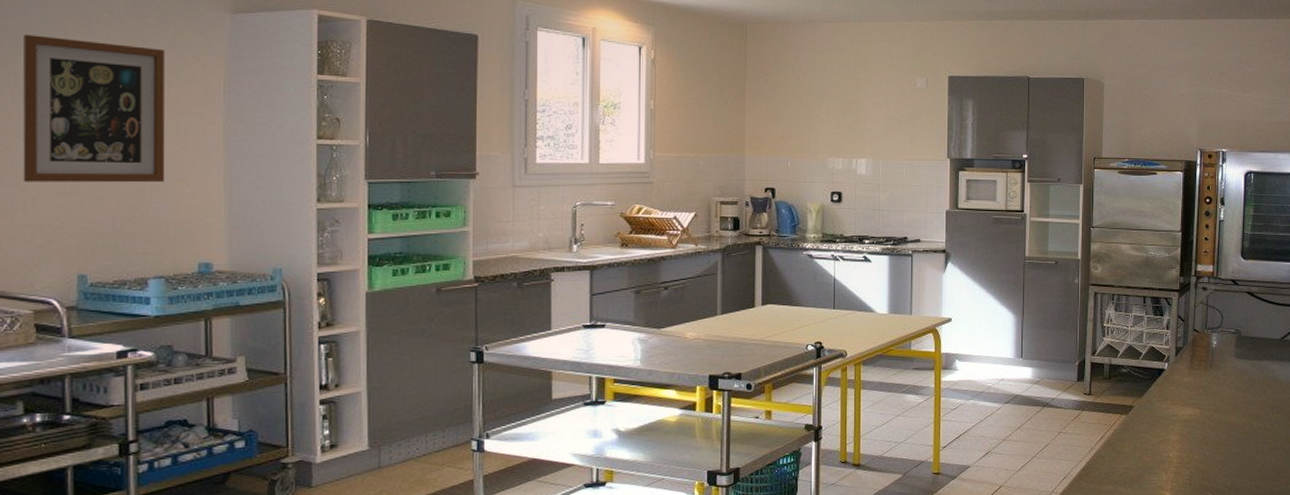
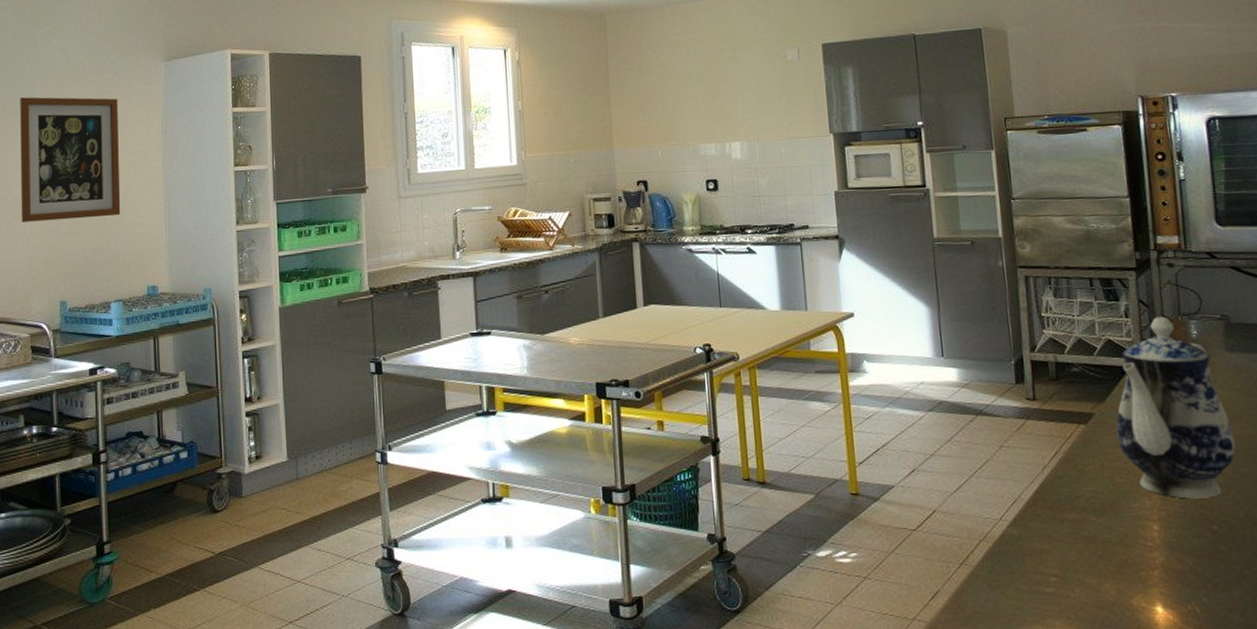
teapot: none [1149,329,1232,473] -> present [1116,316,1236,499]

